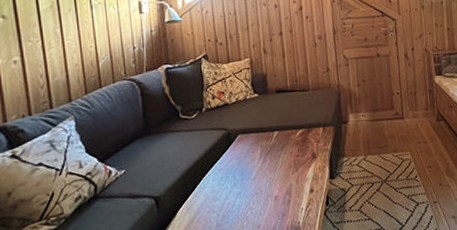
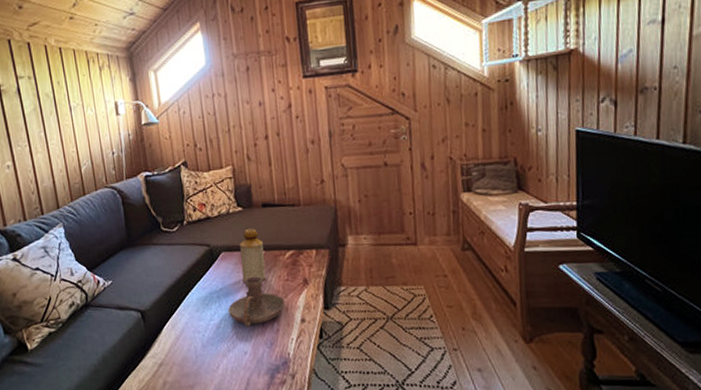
candle holder: none [243,154,296,203] -> present [228,276,285,328]
bottle: none [255,111,279,161] -> present [240,228,266,282]

